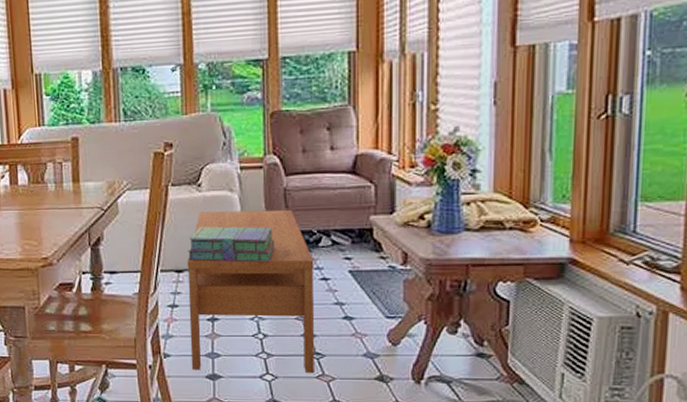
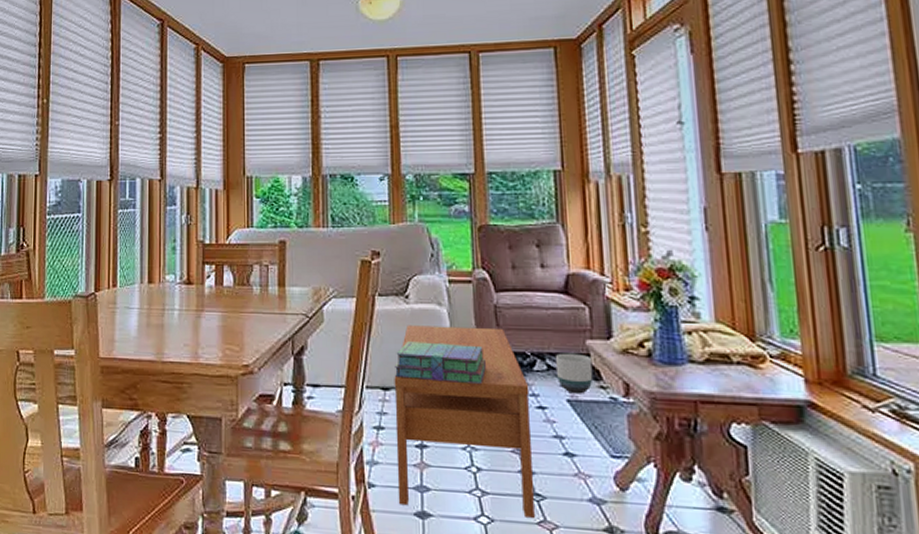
planter: none [339,228,375,265] -> present [555,353,593,394]

